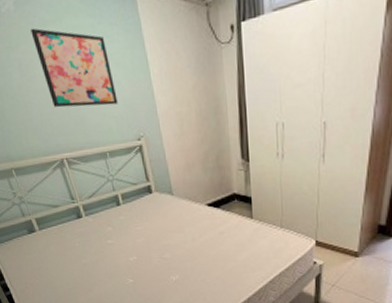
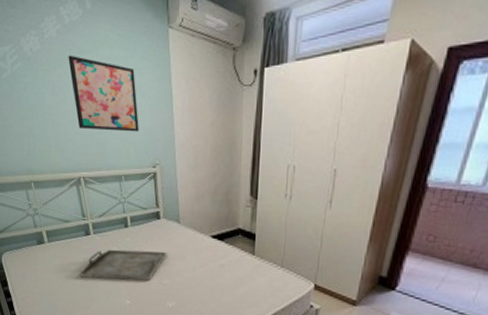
serving tray: none [77,226,165,262] -> present [80,249,167,281]

